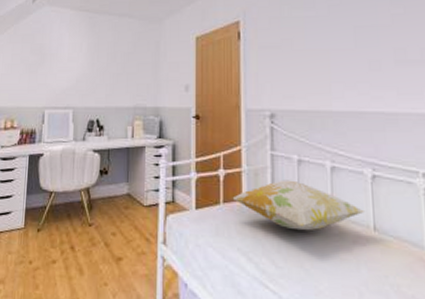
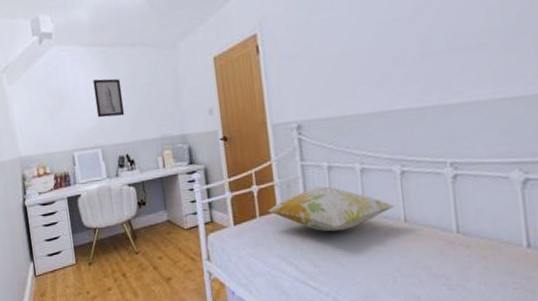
wall art: none [75,42,103,81] -> present [93,78,125,118]

